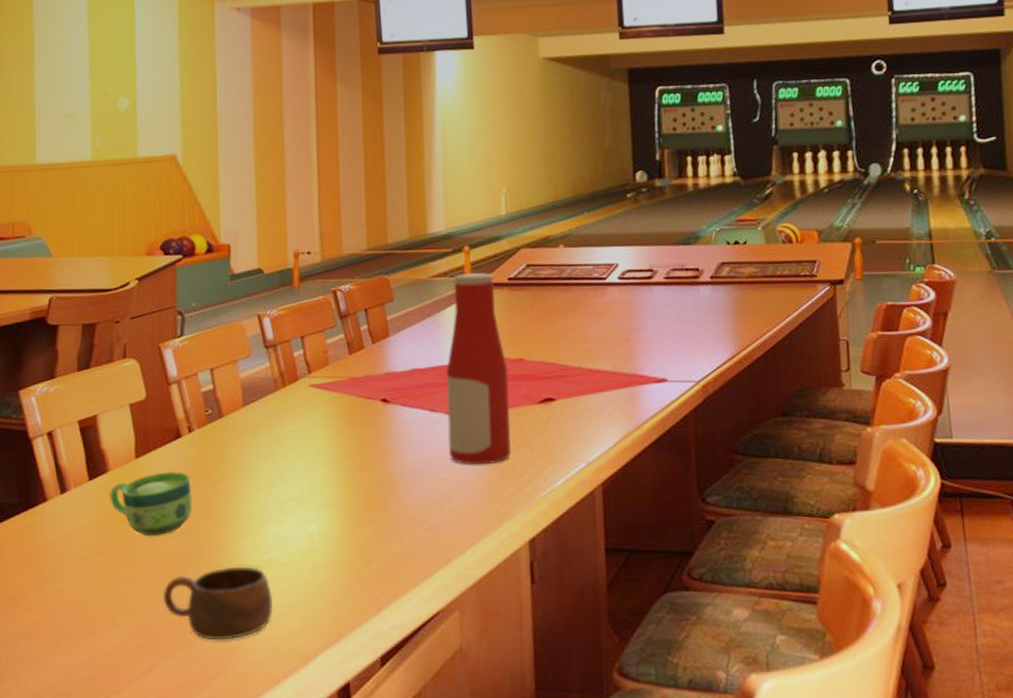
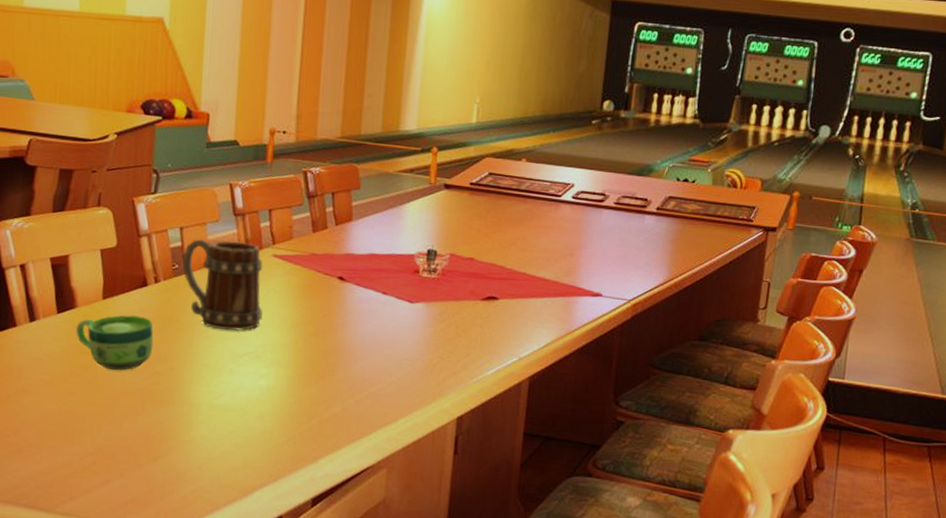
cup: present [164,566,272,641] -> none [120,406,220,468]
beer mug: none [215,375,305,475] -> present [182,238,263,331]
bottle: present [446,273,511,465] -> none [395,172,459,348]

